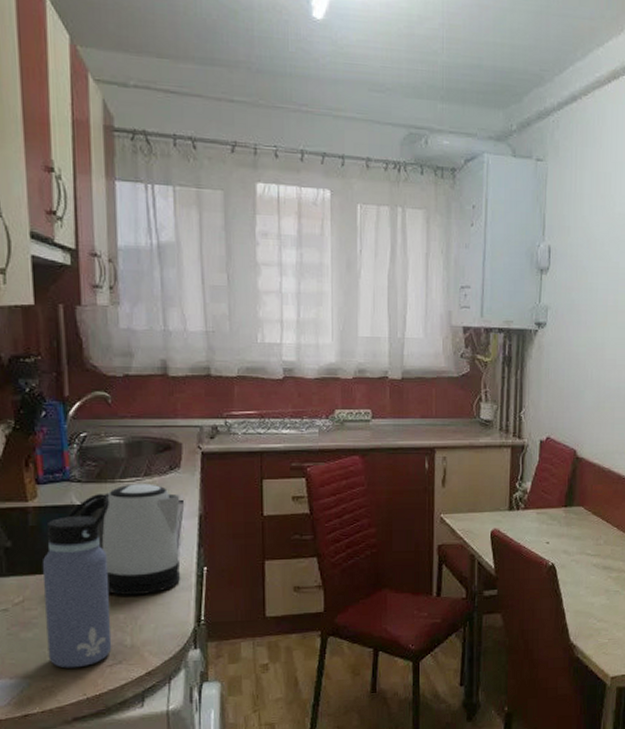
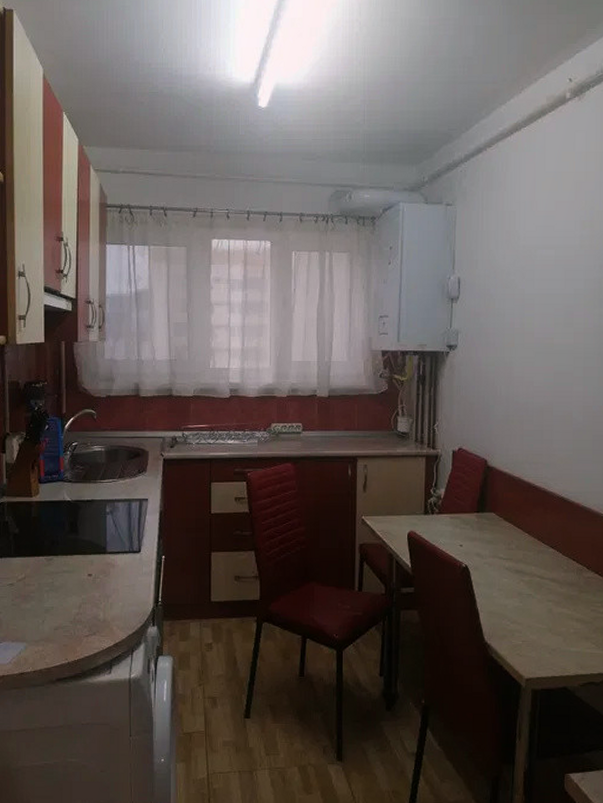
water bottle: present [42,494,112,669] -> none [40,492,93,636]
kettle: present [79,483,181,596] -> none [69,484,146,578]

